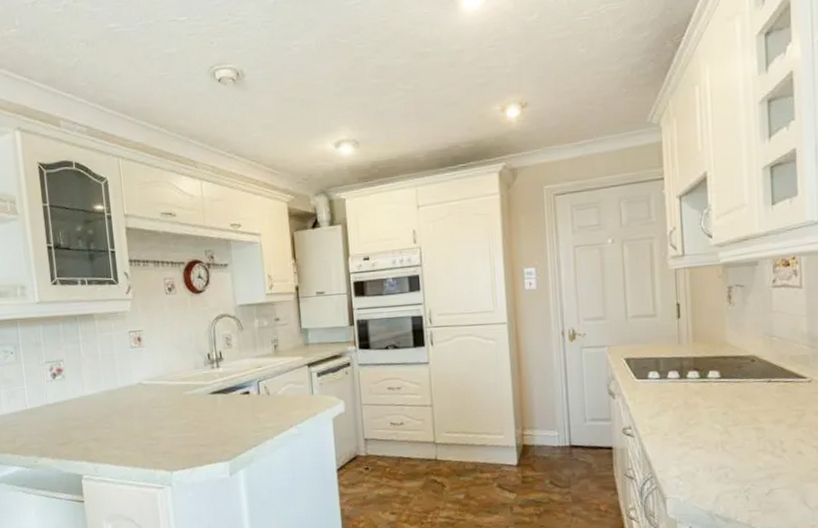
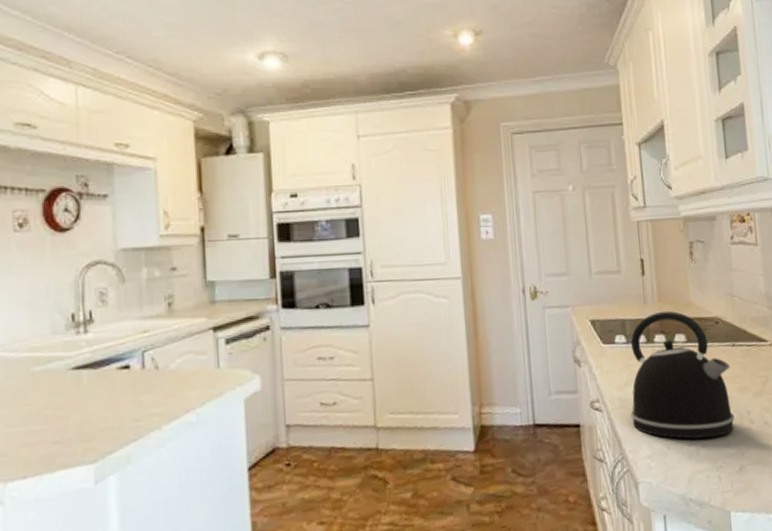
kettle: none [661,350,766,464] -> present [630,310,735,440]

